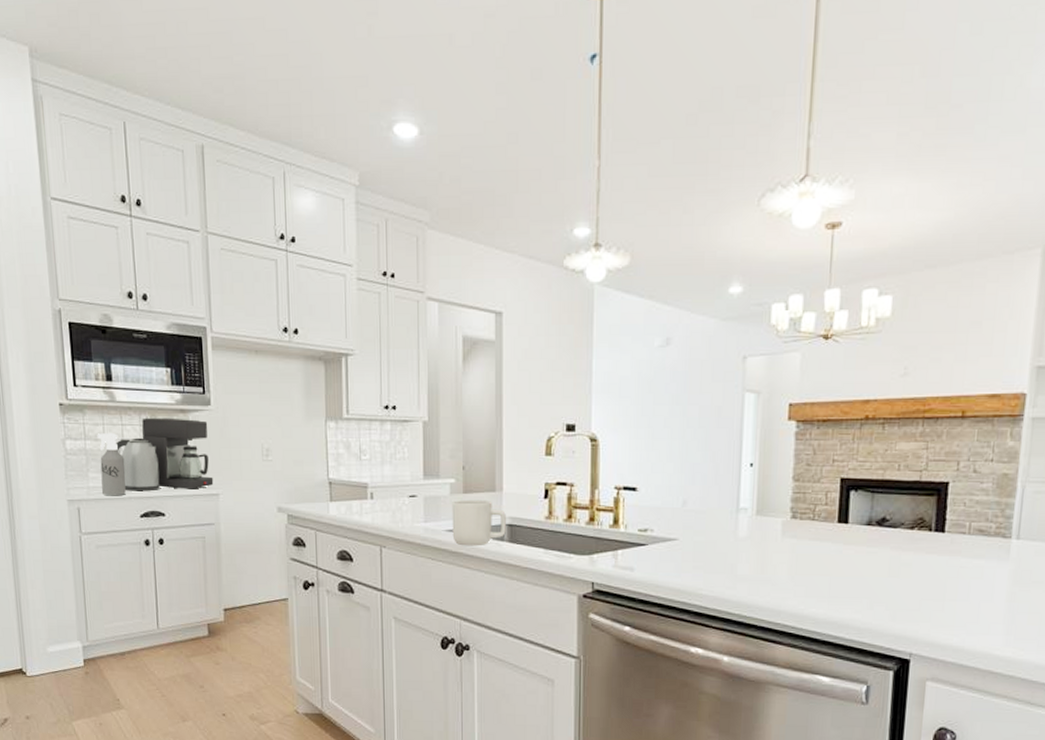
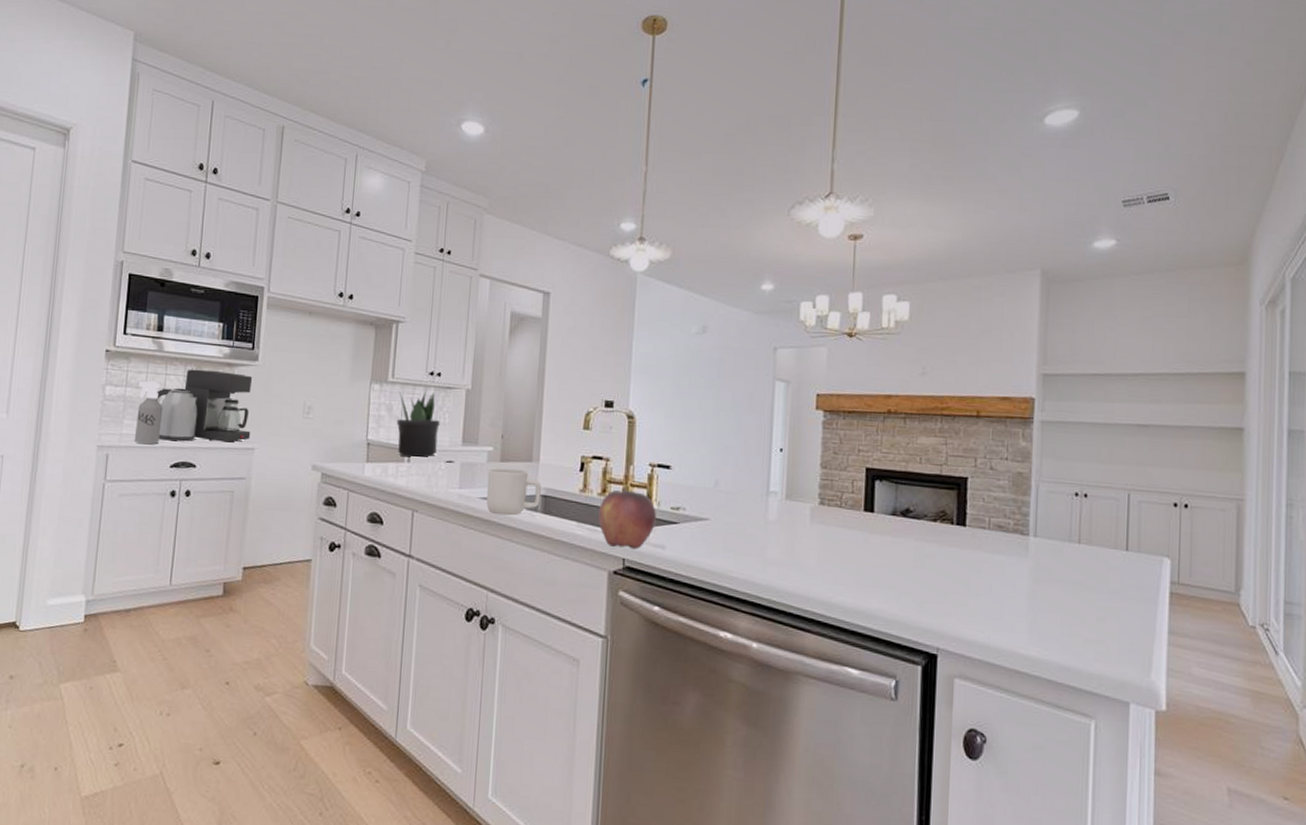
planter: none [355,425,399,494] -> present [396,390,440,458]
fruit: none [565,512,624,573] -> present [598,487,656,550]

